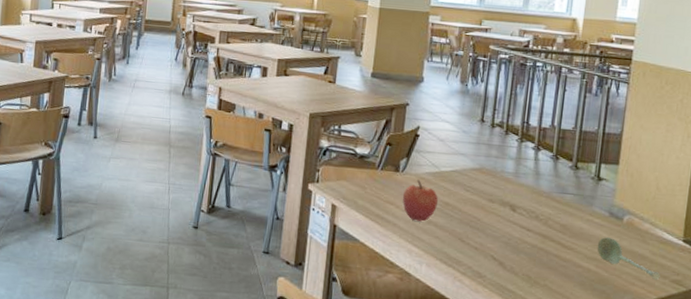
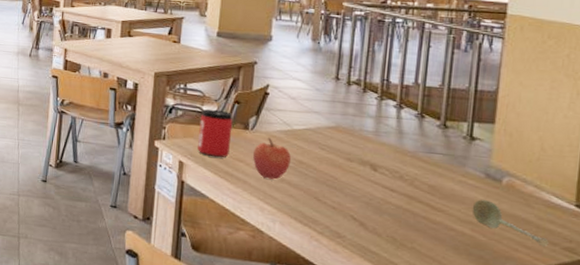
can: none [350,150,385,201] -> present [197,109,233,158]

